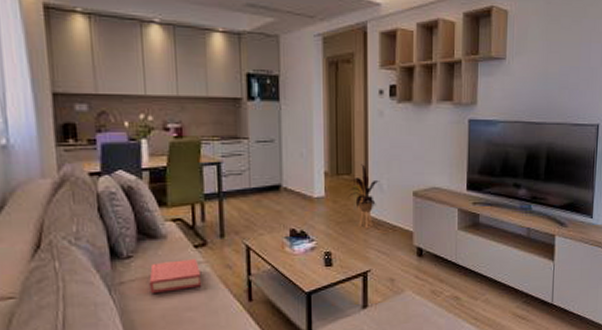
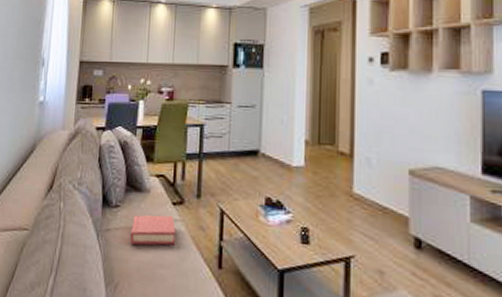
house plant: present [348,164,380,229] -> none [330,134,369,207]

